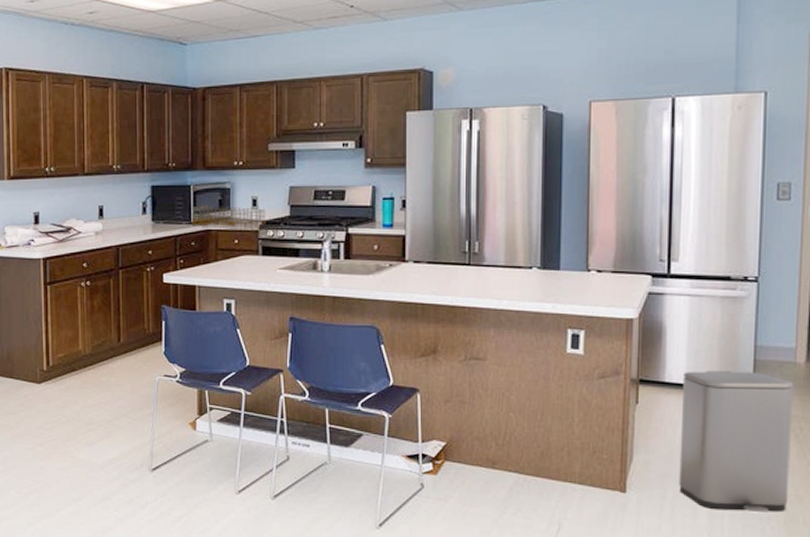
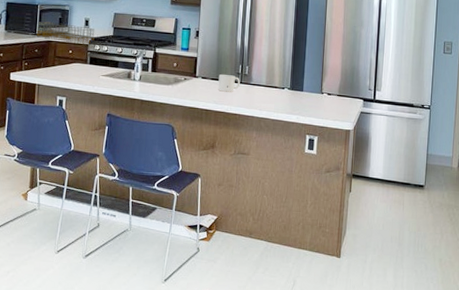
mug: none [436,254,468,280] -> present [218,74,240,93]
pedal bin: present [679,371,794,513] -> none [375,170,451,275]

